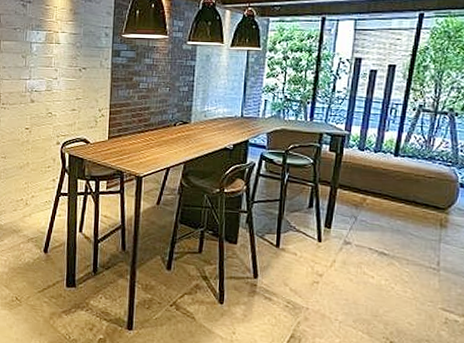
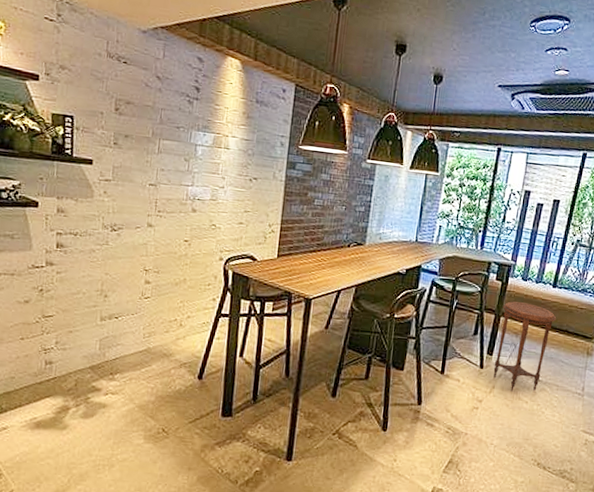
side table: none [333,172,401,266] -> present [493,301,557,392]

